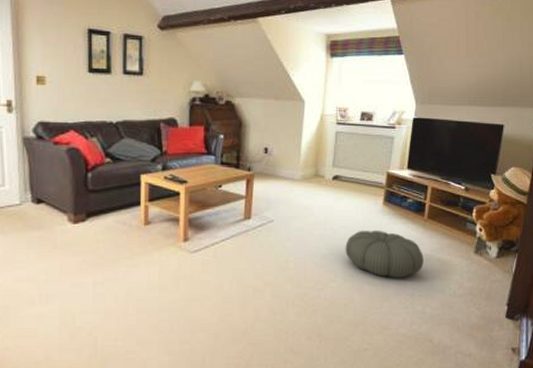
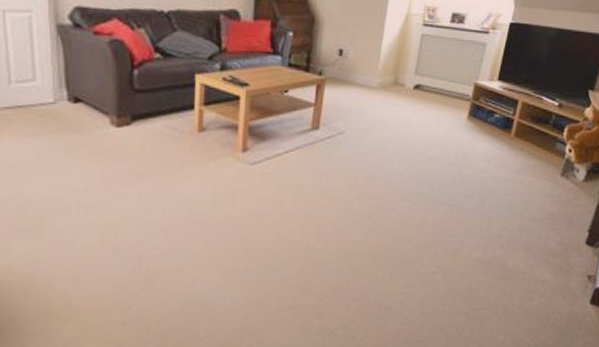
pouf: present [345,230,424,278] -> none [421,146,506,199]

